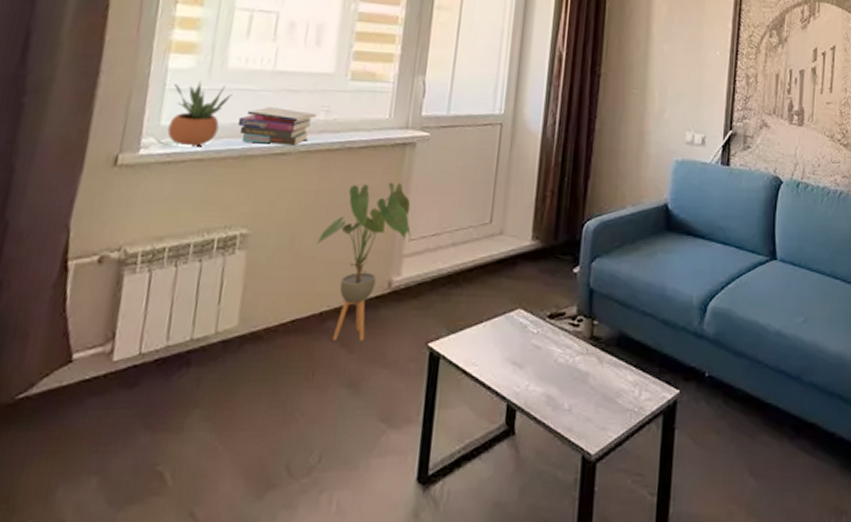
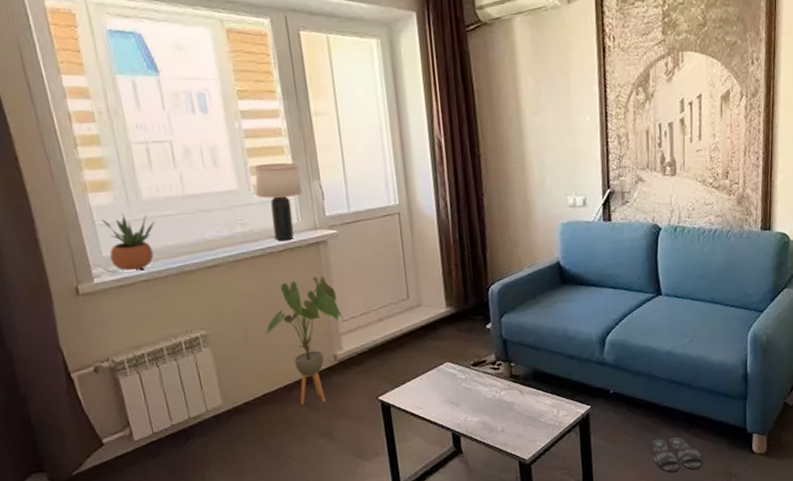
books: present [237,107,317,147] -> none [167,227,234,261]
table lamp: none [351,50,406,136] -> present [254,162,303,241]
slippers: none [745,447,808,499] -> present [651,437,703,473]

